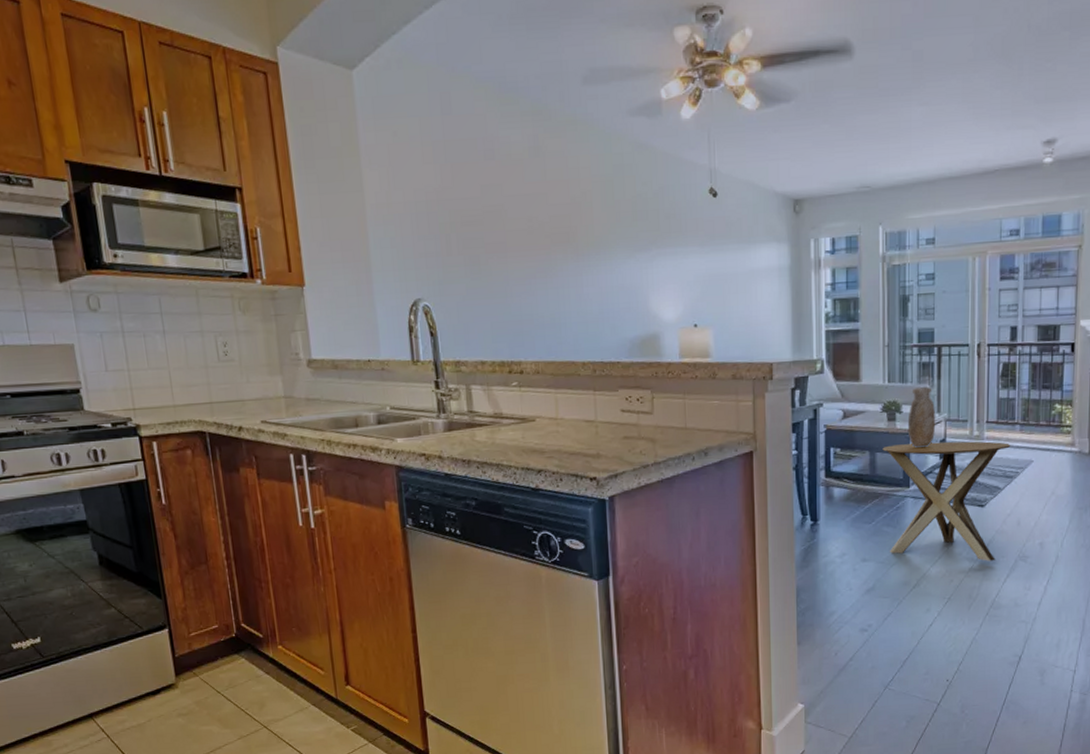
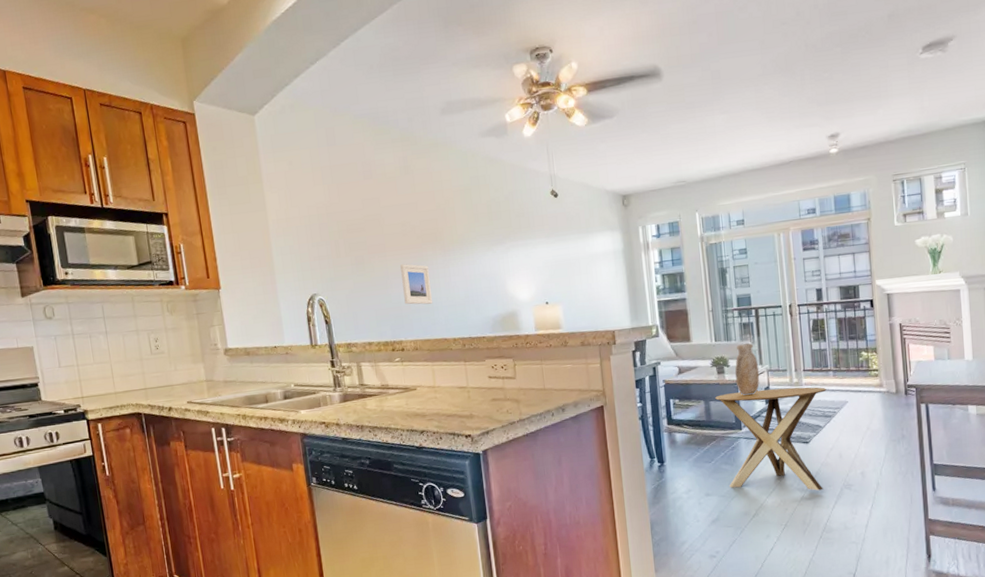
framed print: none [523,268,561,319] -> present [400,264,433,305]

